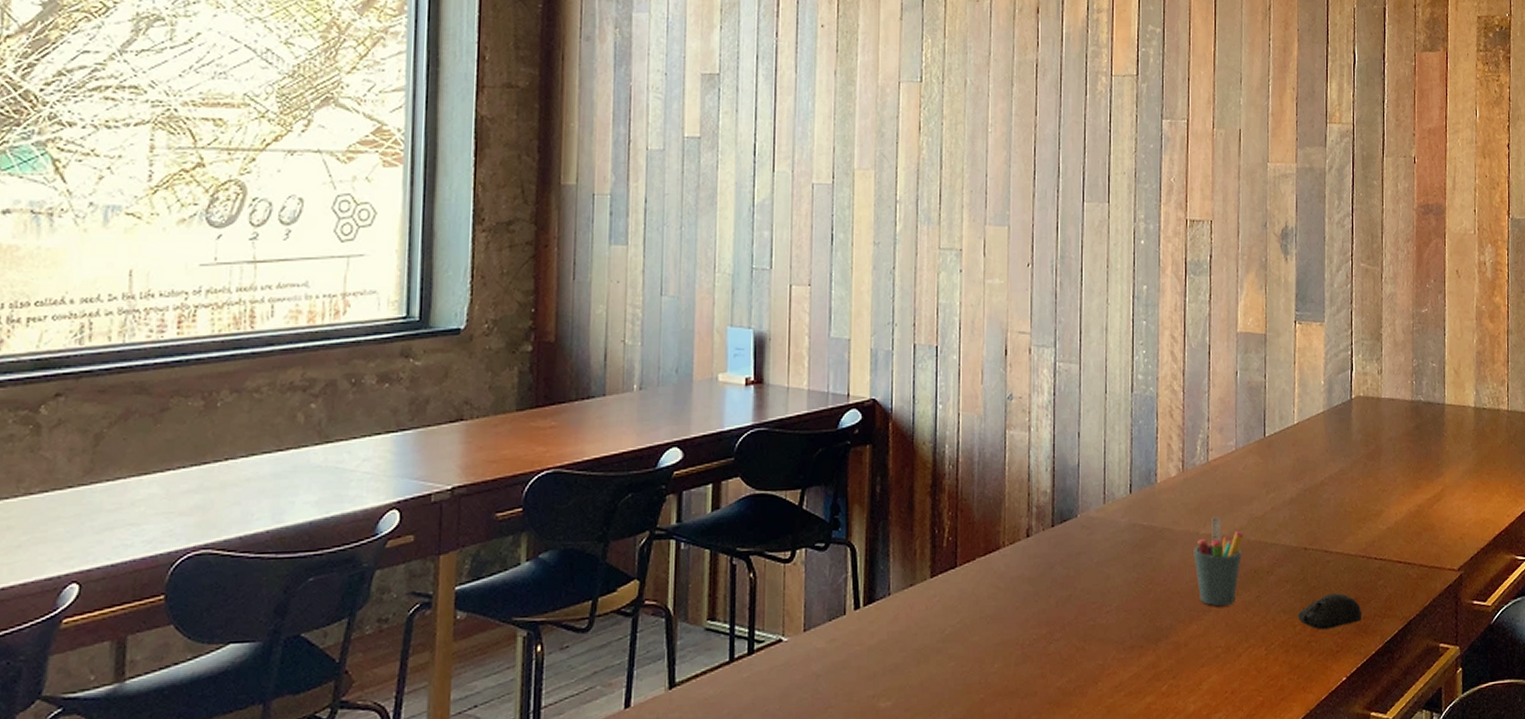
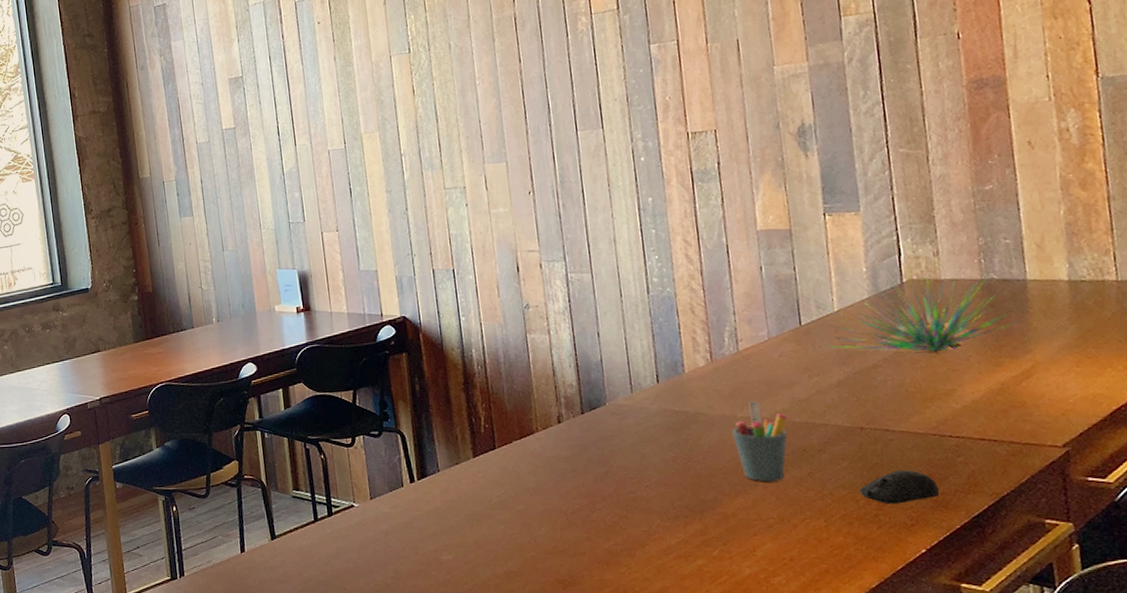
plant: none [1270,352,1441,472] -> present [804,235,1026,352]

